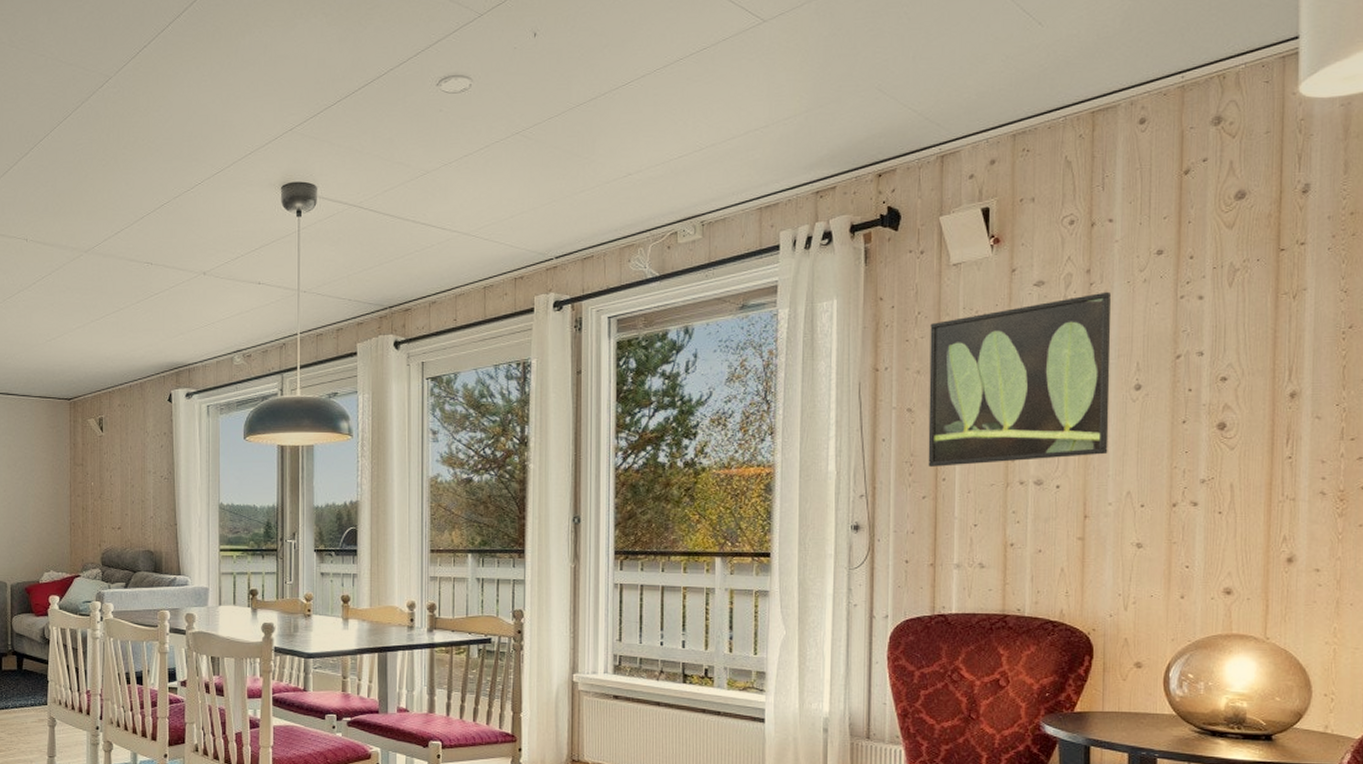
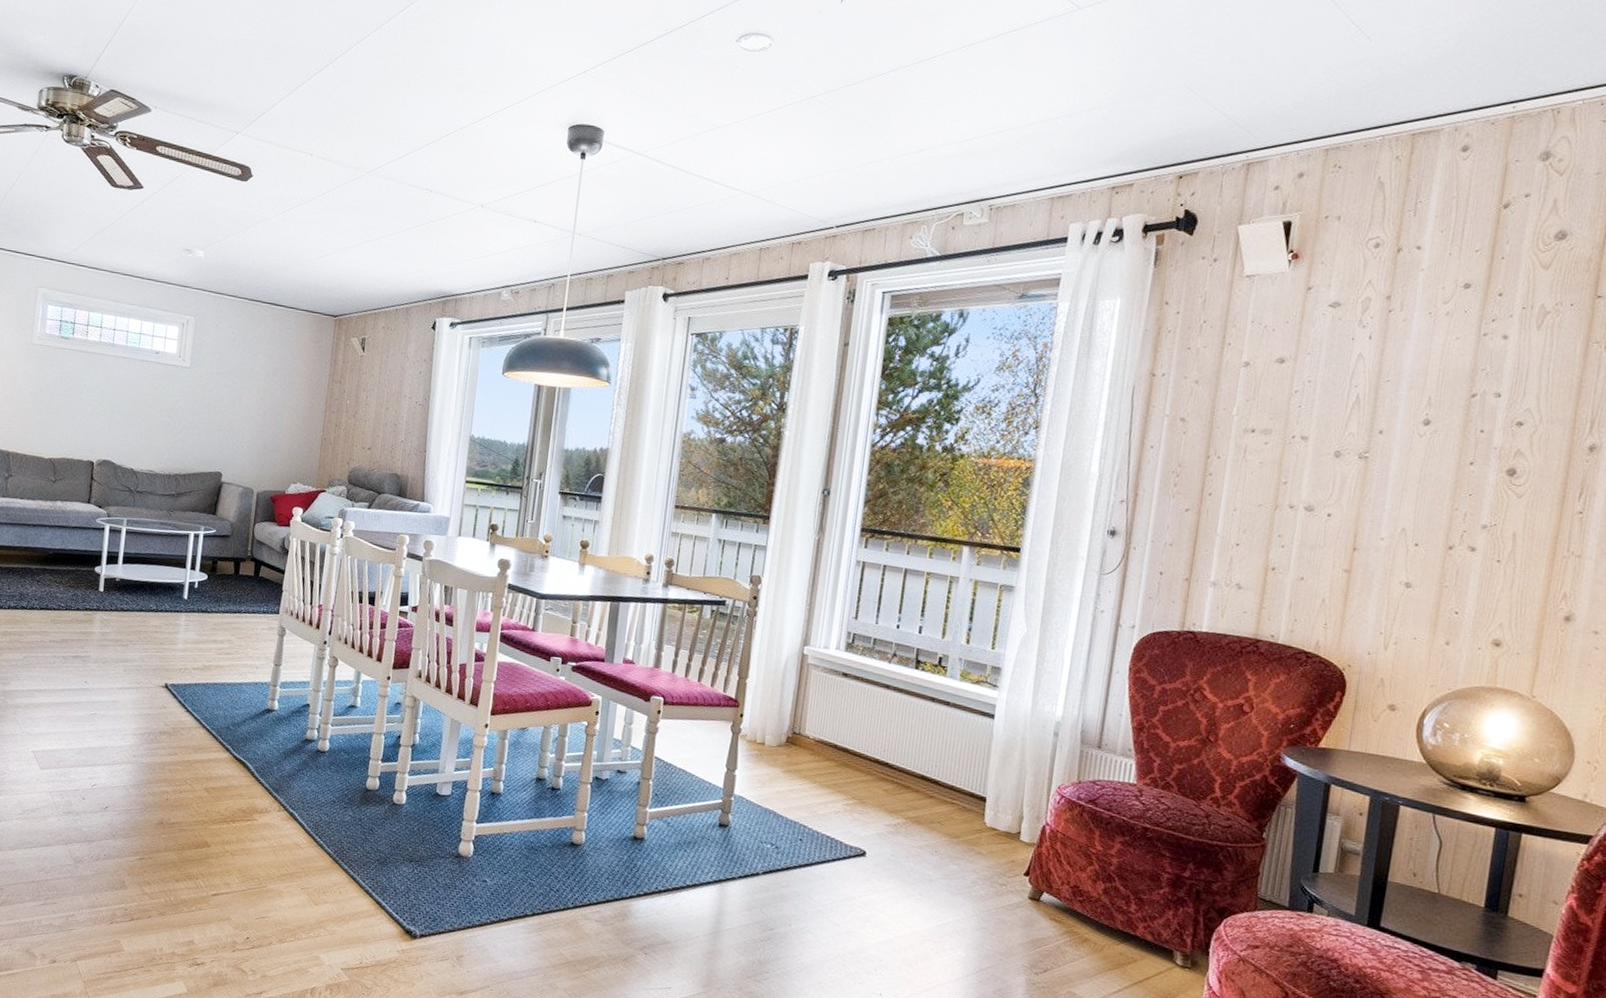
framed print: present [928,291,1111,467] -> none [1195,320,1409,488]

